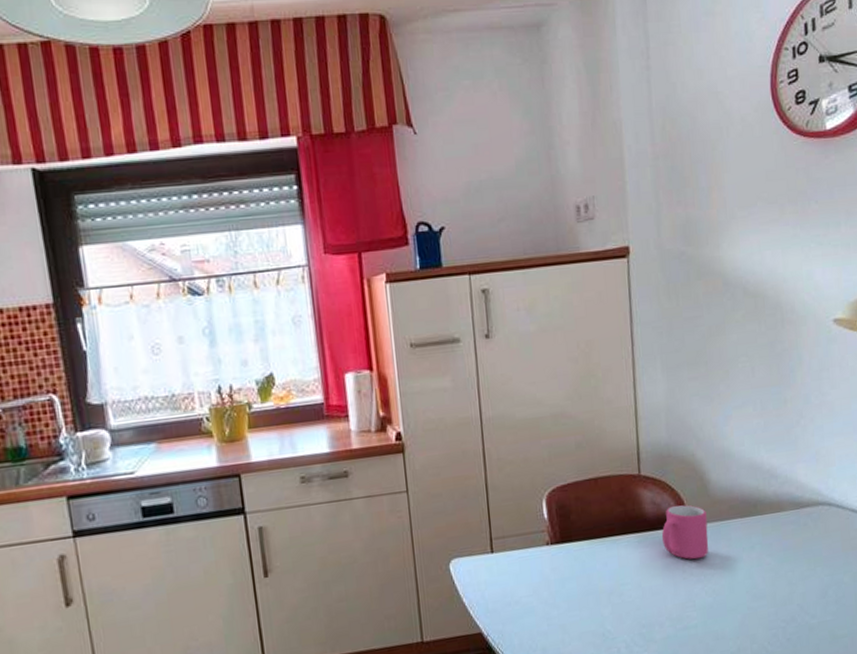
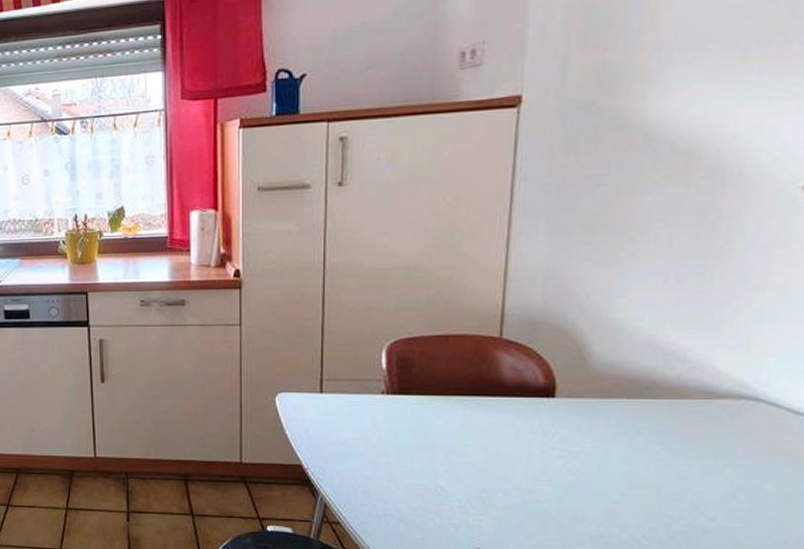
mug: present [661,505,709,560] -> none [519,374,581,434]

